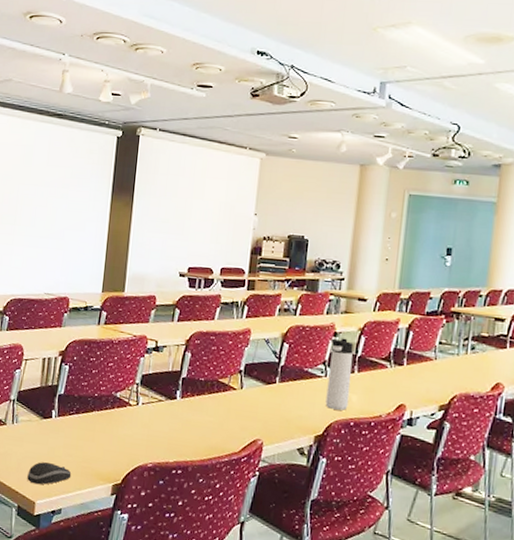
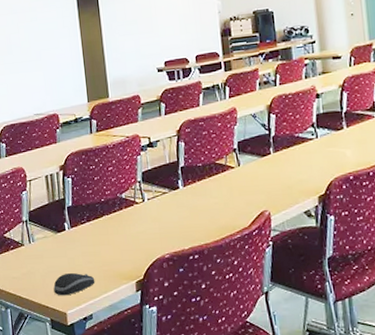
thermos bottle: present [325,338,354,411] -> none [314,97,345,168]

